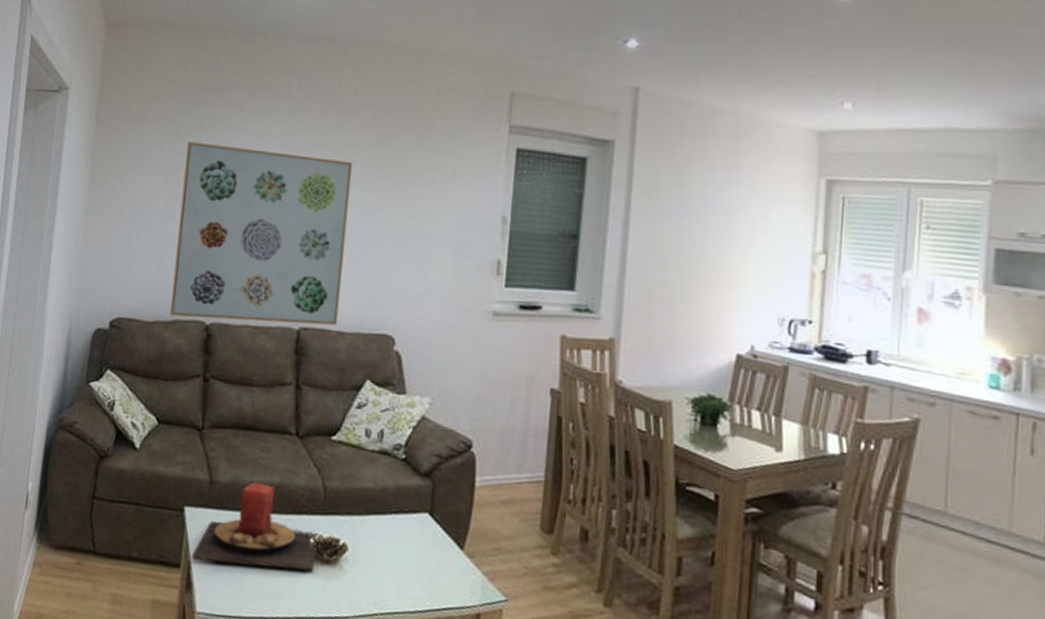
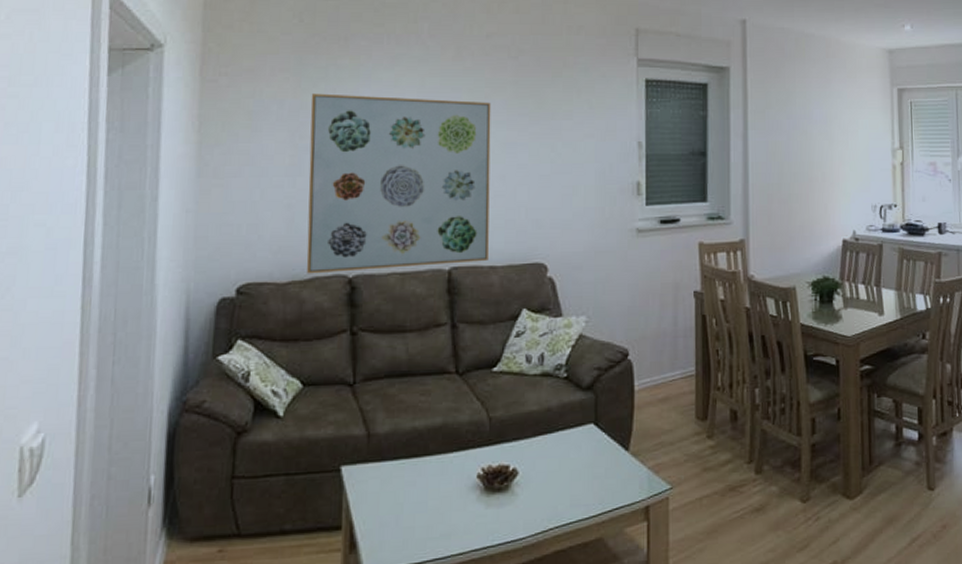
candle: present [191,482,318,572] -> none [353,427,487,519]

